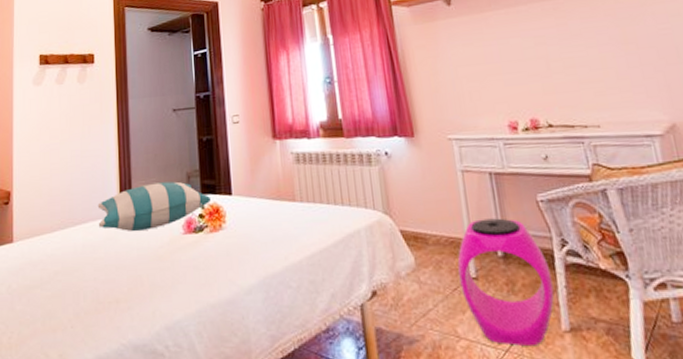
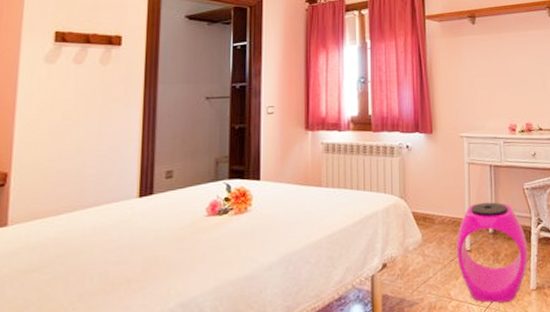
pillow: present [97,181,210,231] -> none [112,166,238,214]

